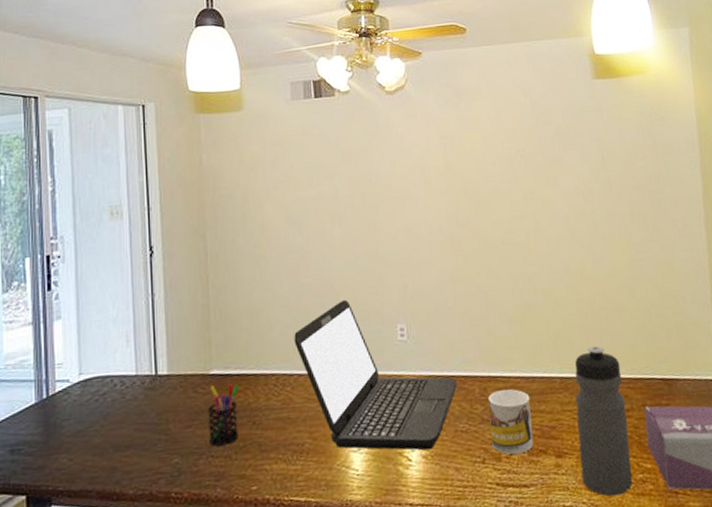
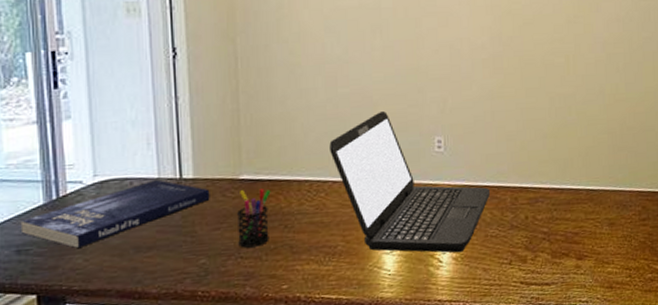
book: none [14,376,183,448] -> present [20,179,210,249]
mug: present [488,389,534,455] -> none [518,199,558,257]
water bottle: present [575,346,633,497] -> none [598,162,643,293]

